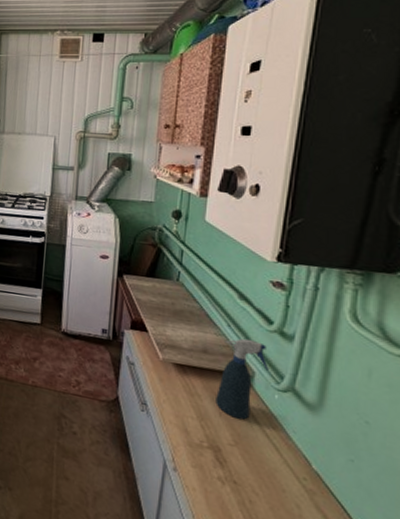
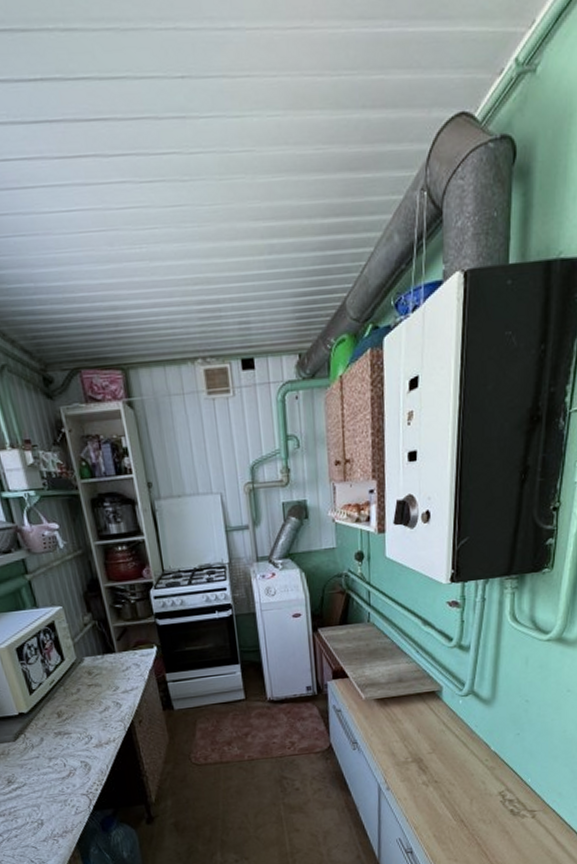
spray bottle: present [215,338,269,420] -> none [413,659,453,730]

